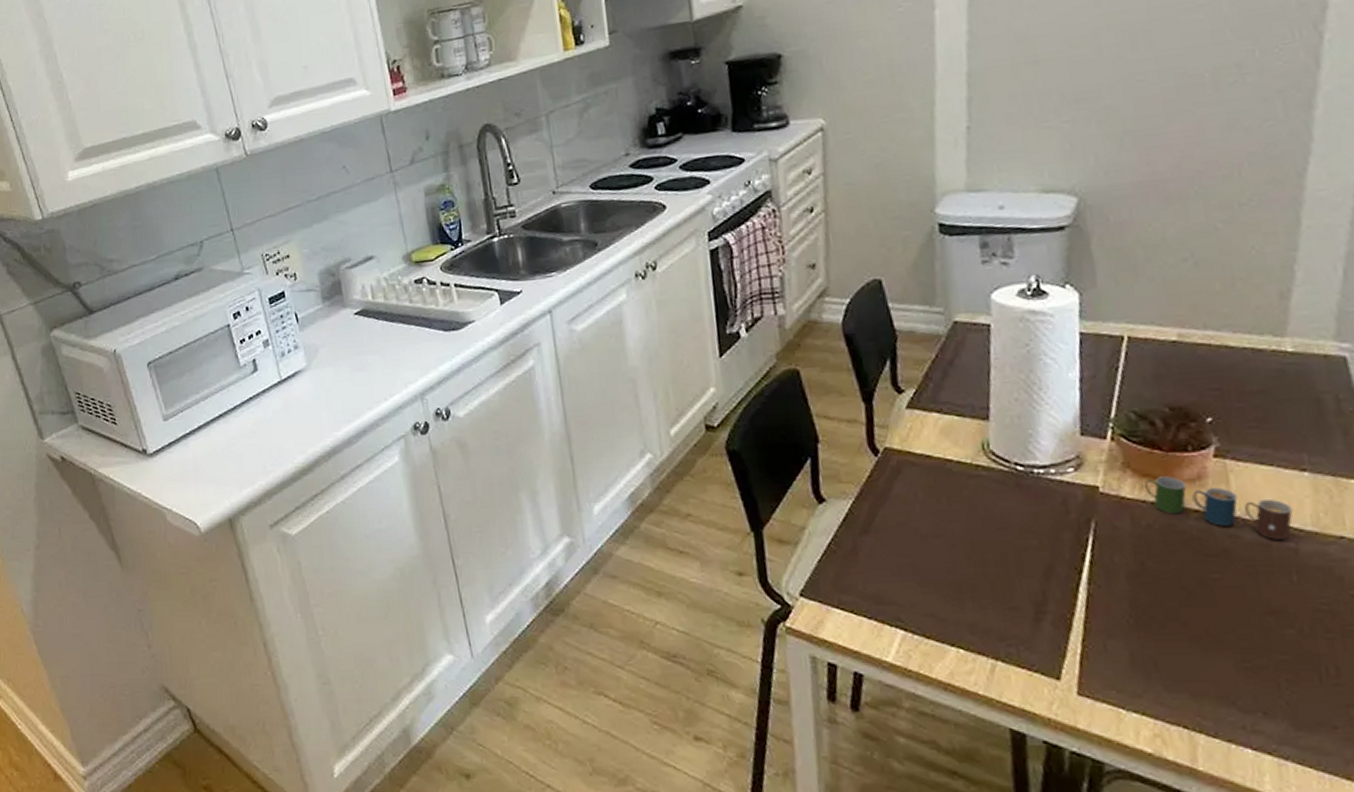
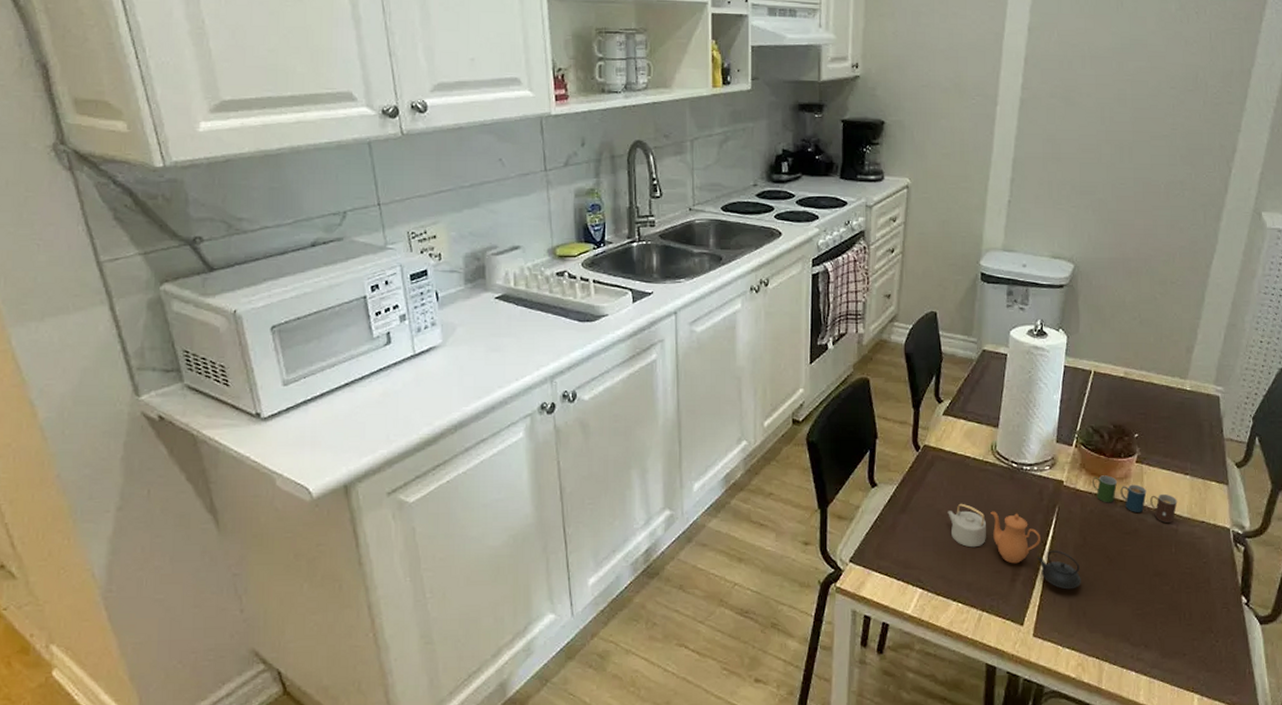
teapot: none [928,520,1145,633] -> present [948,503,1081,590]

